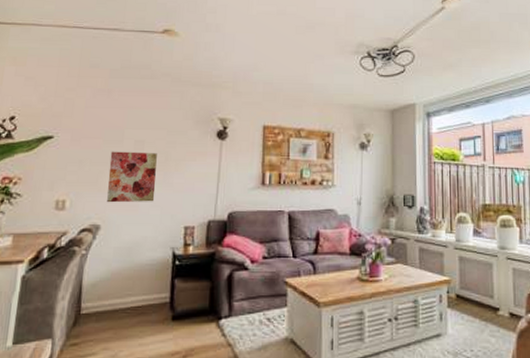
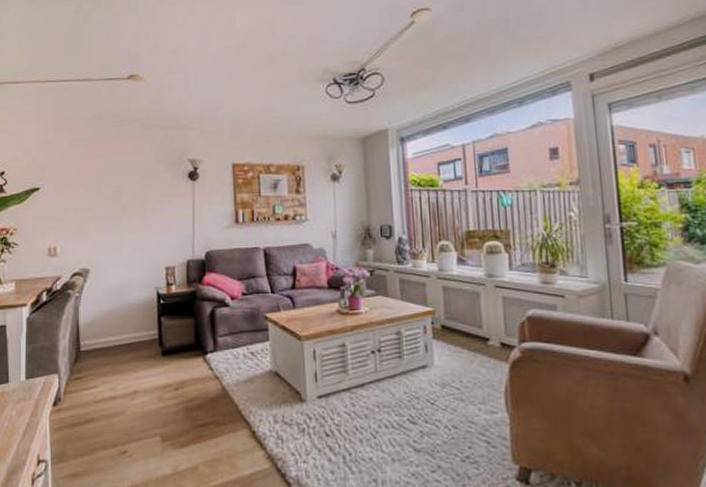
wall art: present [107,151,157,203] -> none [92,197,136,248]

